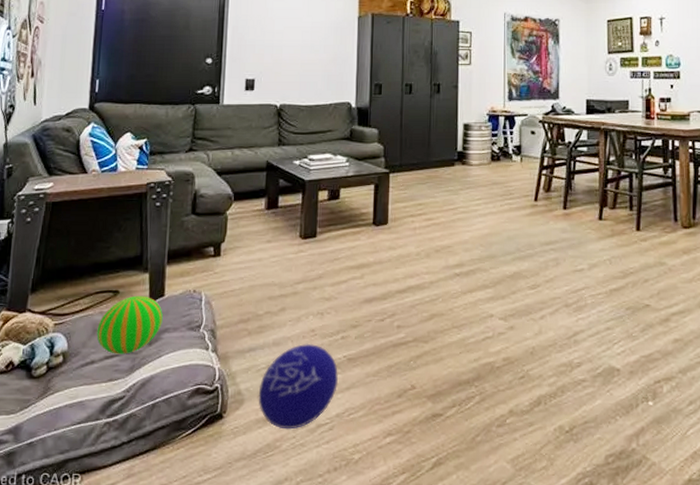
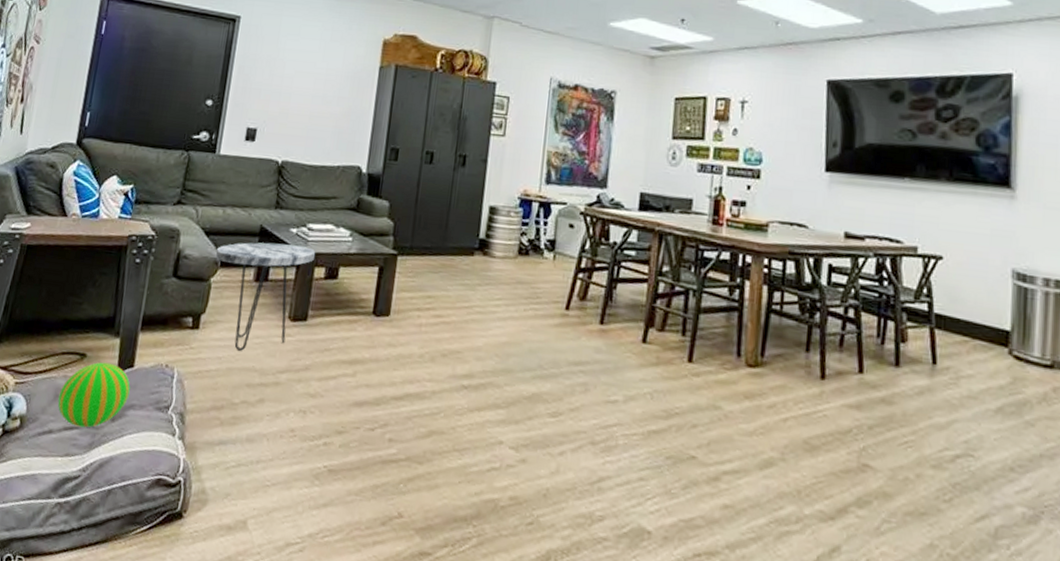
side table: none [228,175,318,270] -> present [216,242,316,351]
ball: present [258,343,339,430] -> none [223,444,316,544]

